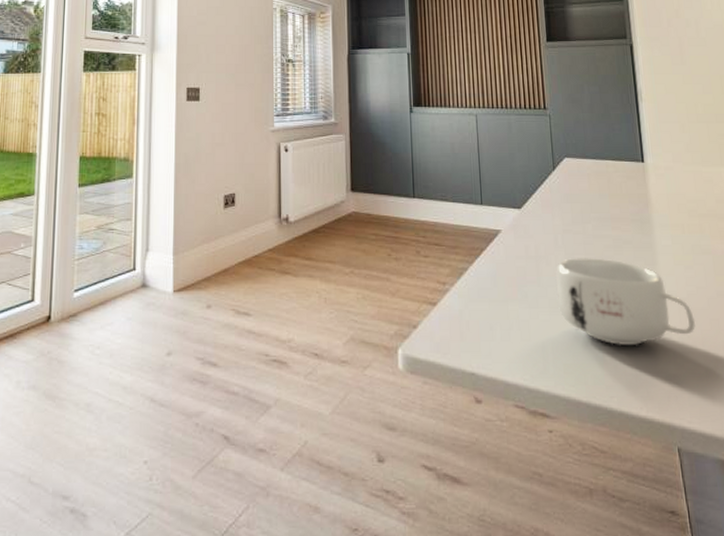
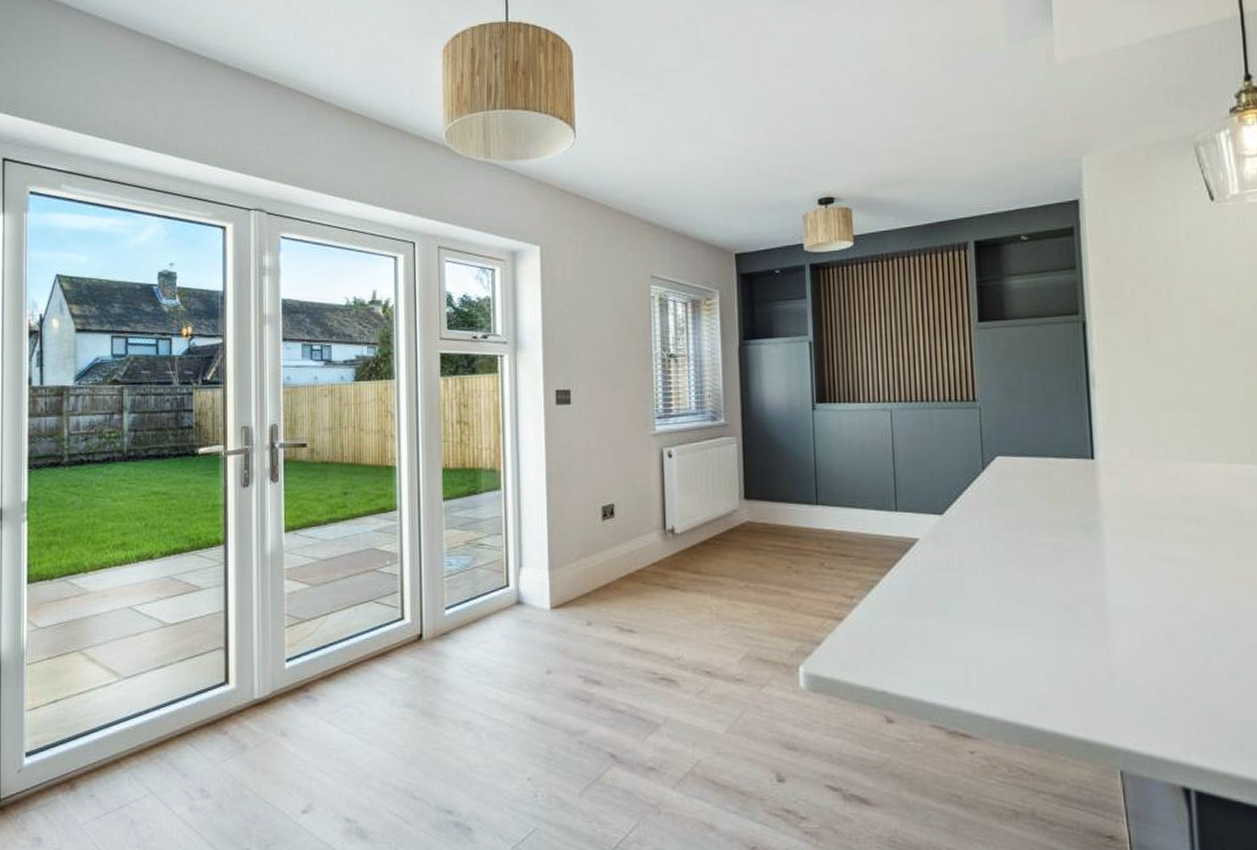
mug: present [555,258,696,346] -> none [982,568,1149,663]

